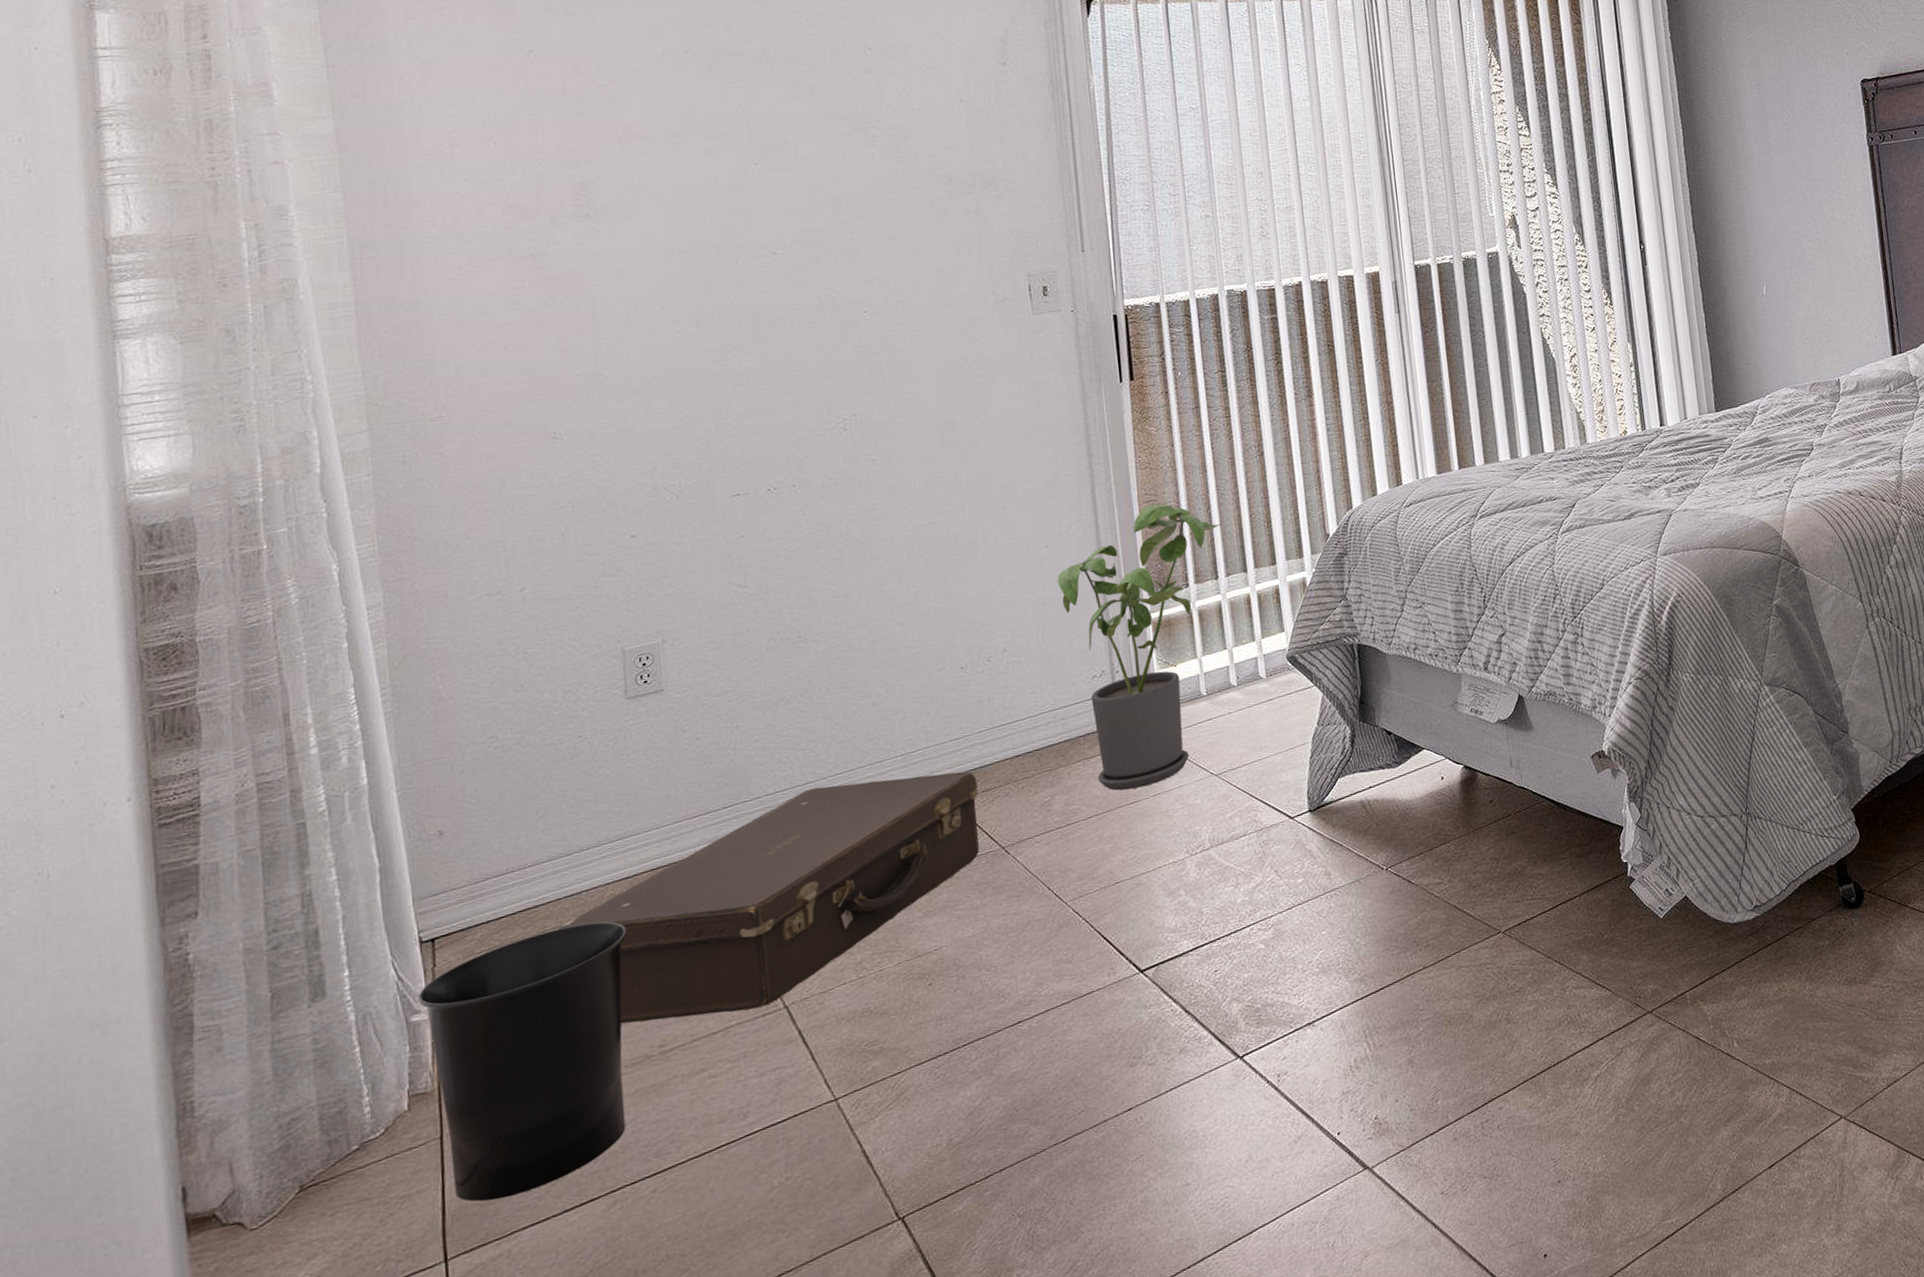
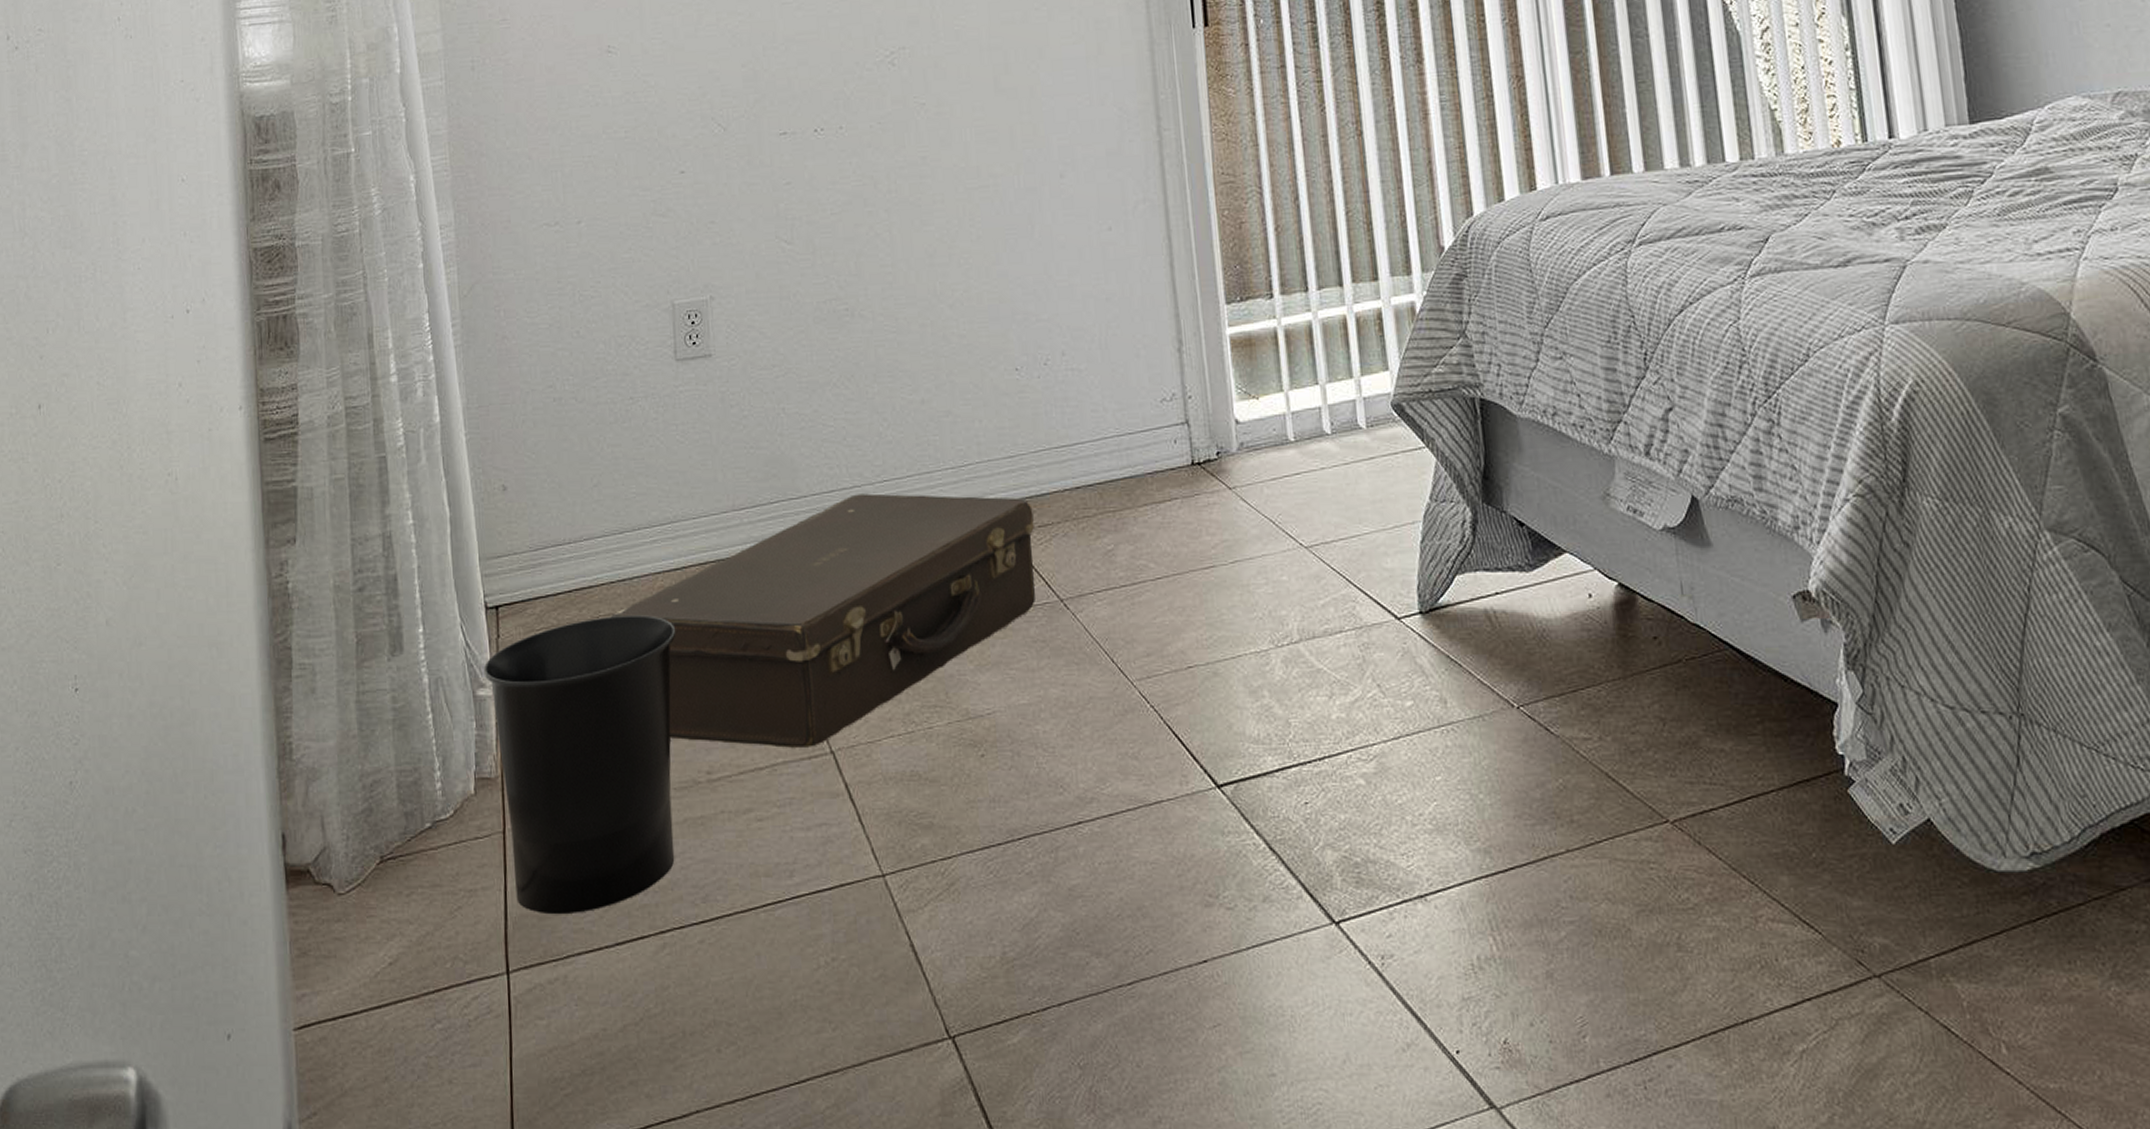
house plant: present [1057,503,1222,791] -> none [1121,187,1313,550]

